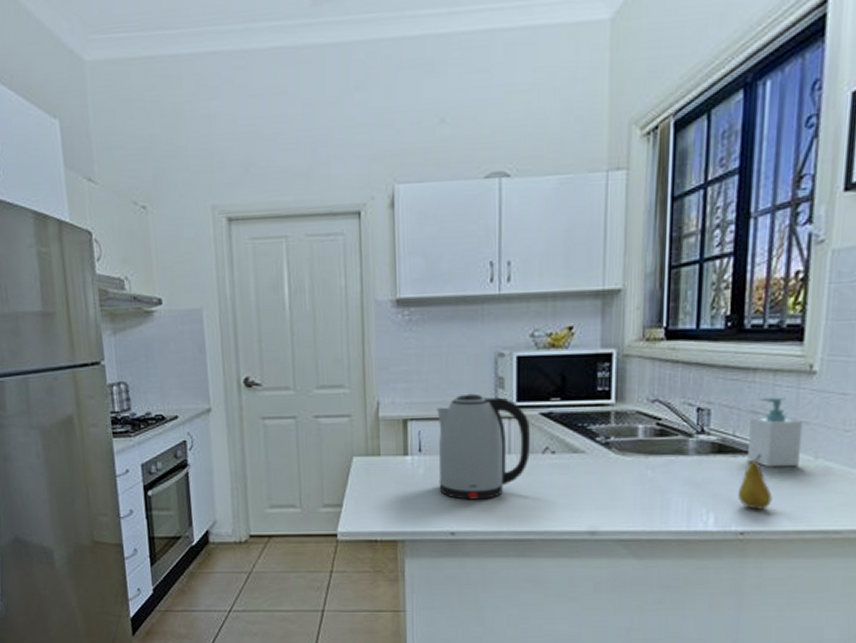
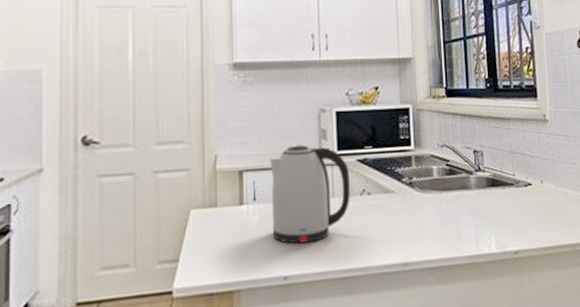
fruit: present [737,454,773,510] -> none [509,185,533,232]
soap bottle: present [748,397,804,468] -> none [510,139,547,196]

